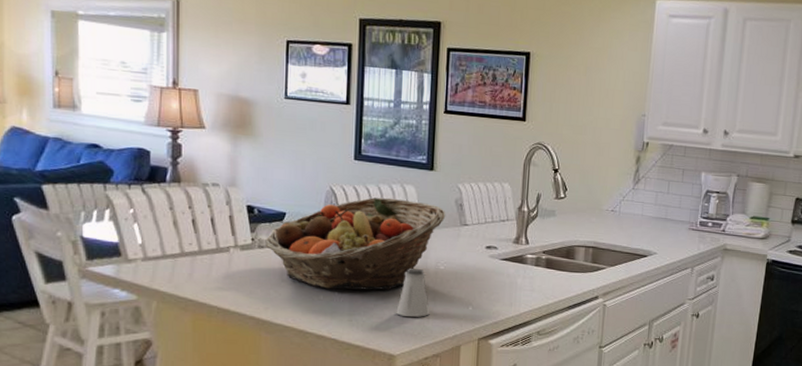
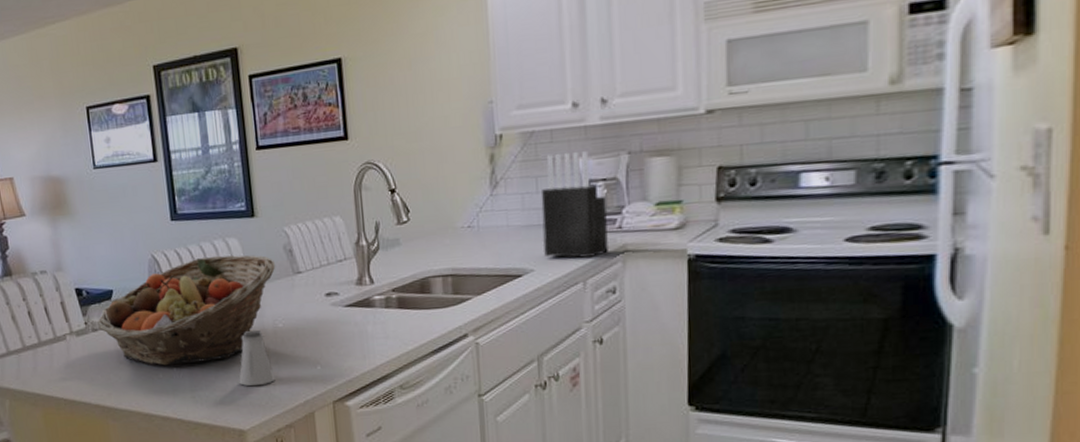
knife block: none [665,165,718,251] -> present [540,151,610,258]

